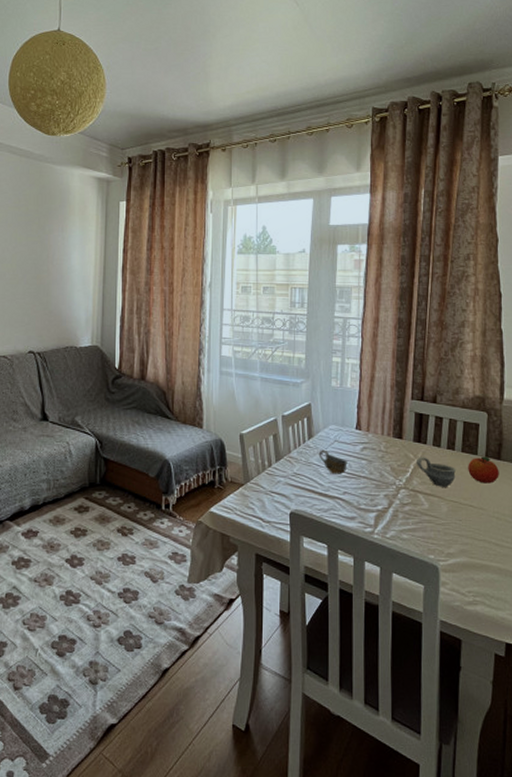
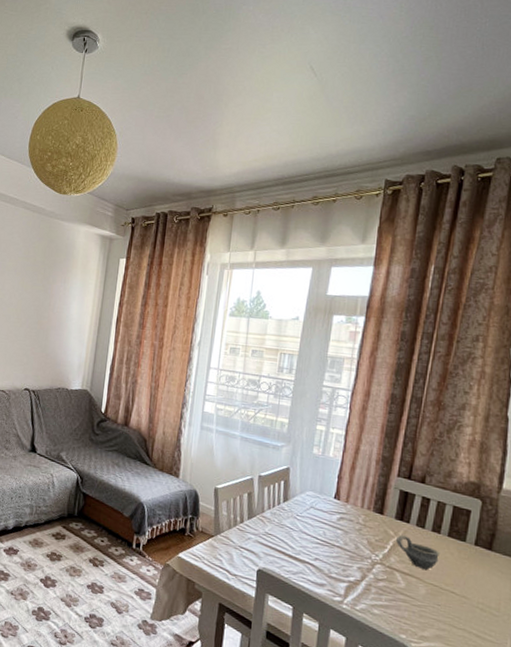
cup: present [318,449,348,474] -> none [292,513,322,541]
fruit: present [468,456,499,484] -> none [453,544,489,573]

